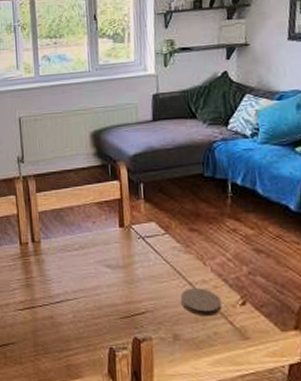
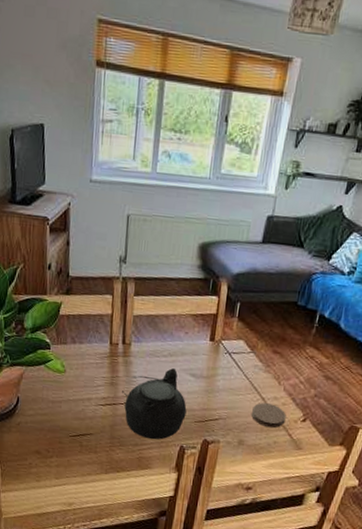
teapot: none [39,262,109,343] -> present [122,368,187,440]

